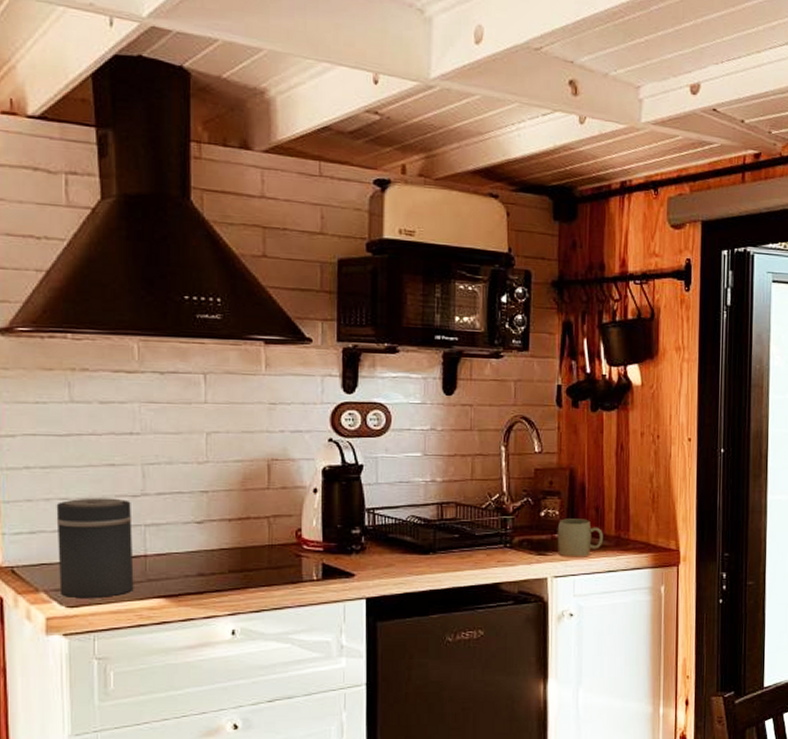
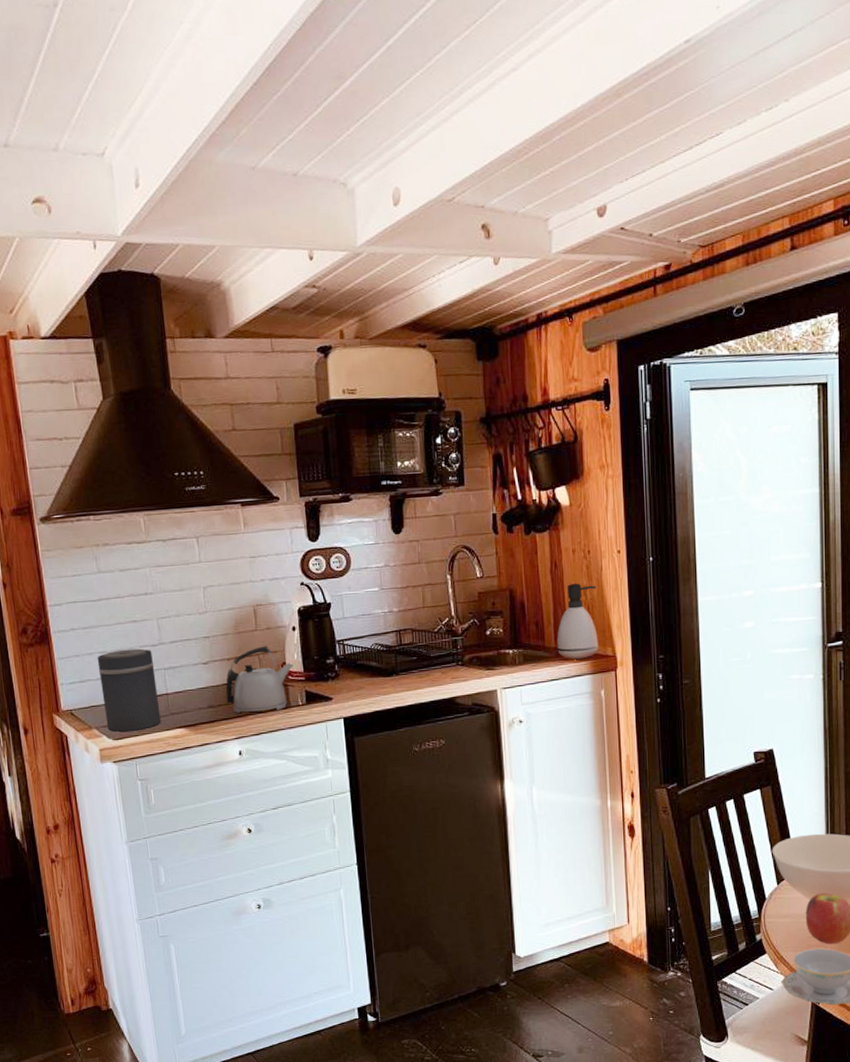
kettle: none [222,508,311,586] -> present [225,646,293,714]
mug: present [557,518,604,559] -> none [502,634,545,671]
soap dispenser: none [617,469,663,551] -> present [557,583,599,660]

